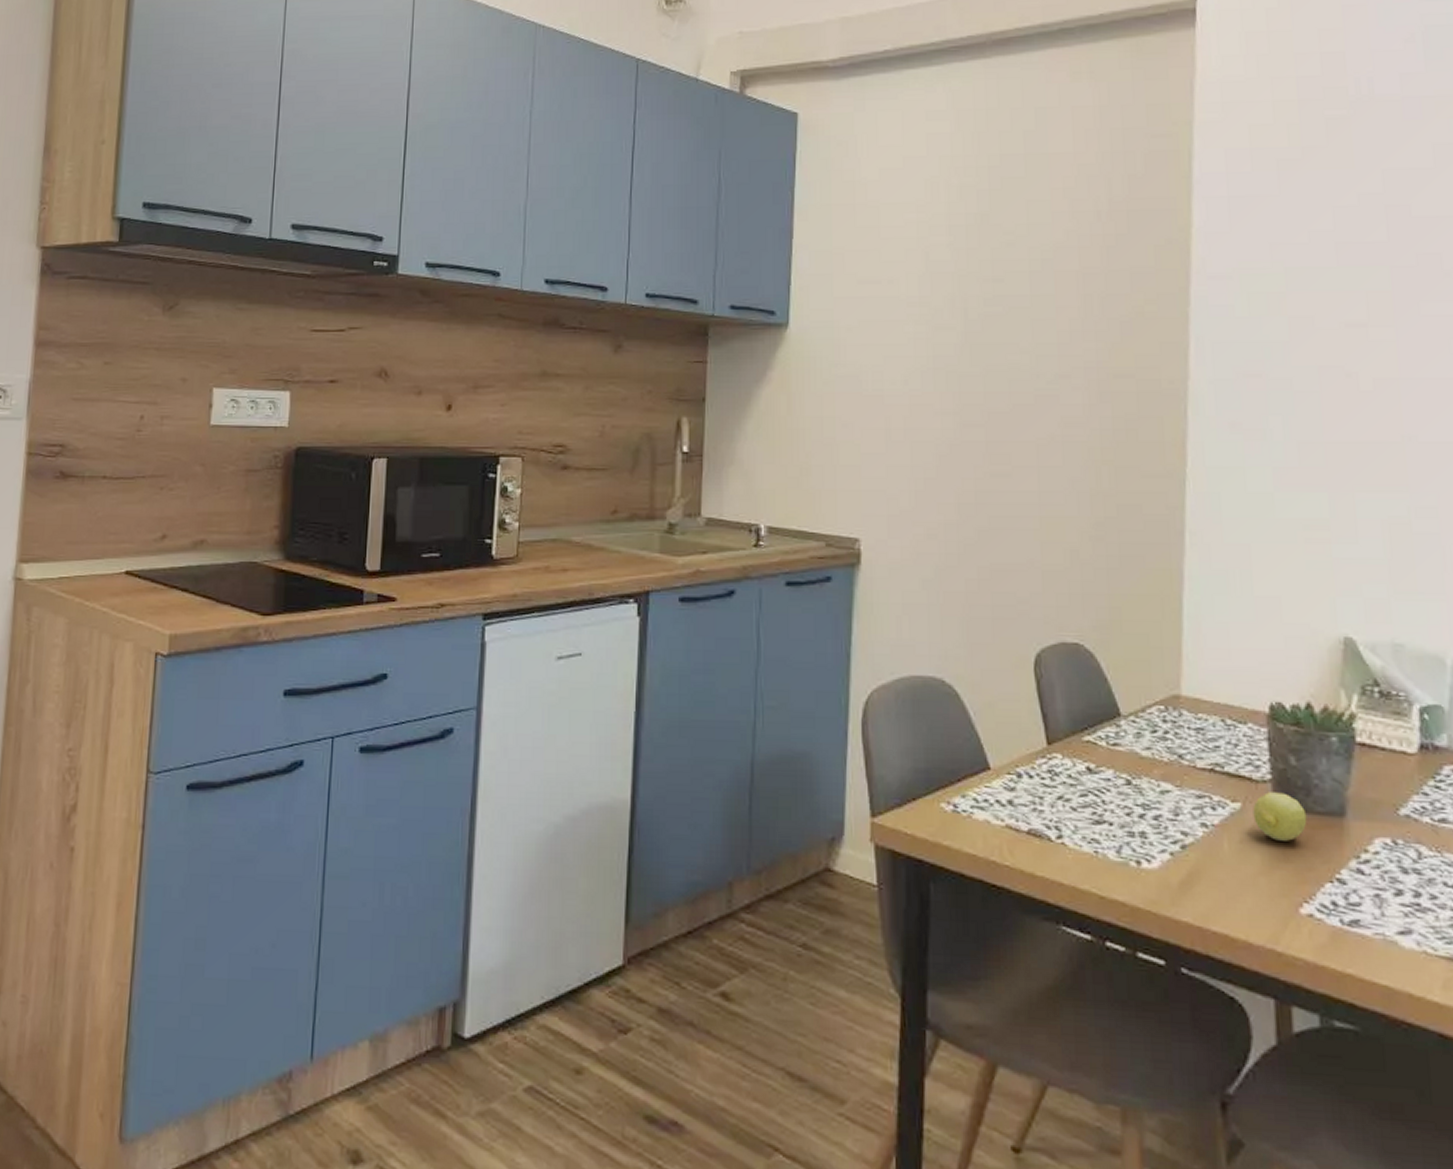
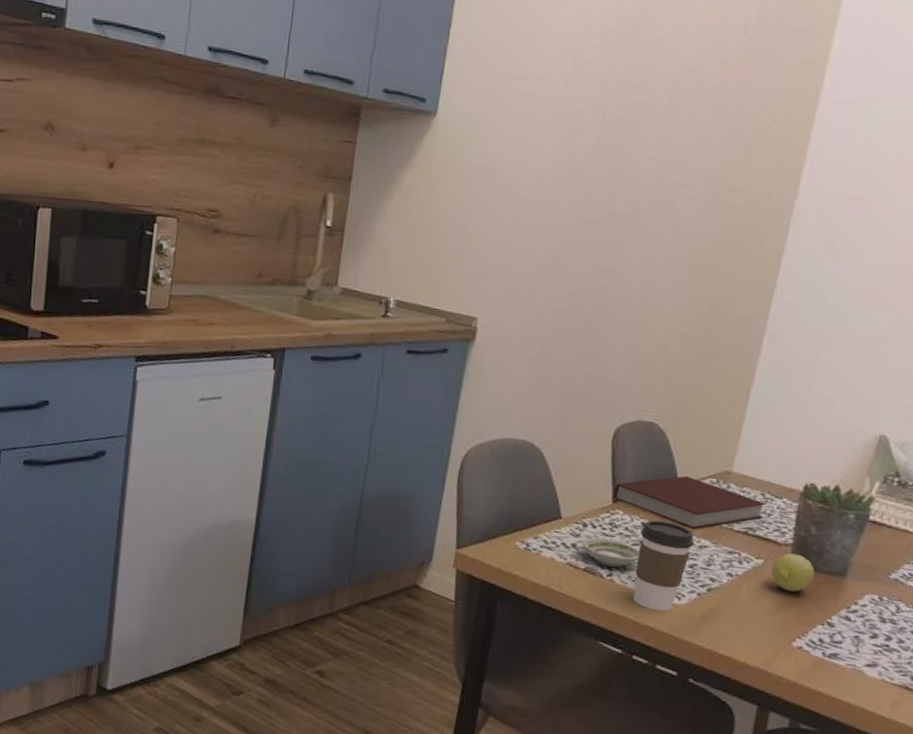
saucer: none [1019,791,1092,826] -> present [582,537,641,567]
notebook: none [1046,705,1229,771] -> present [613,476,766,530]
coffee cup: none [1086,763,1153,880] -> present [633,520,694,612]

